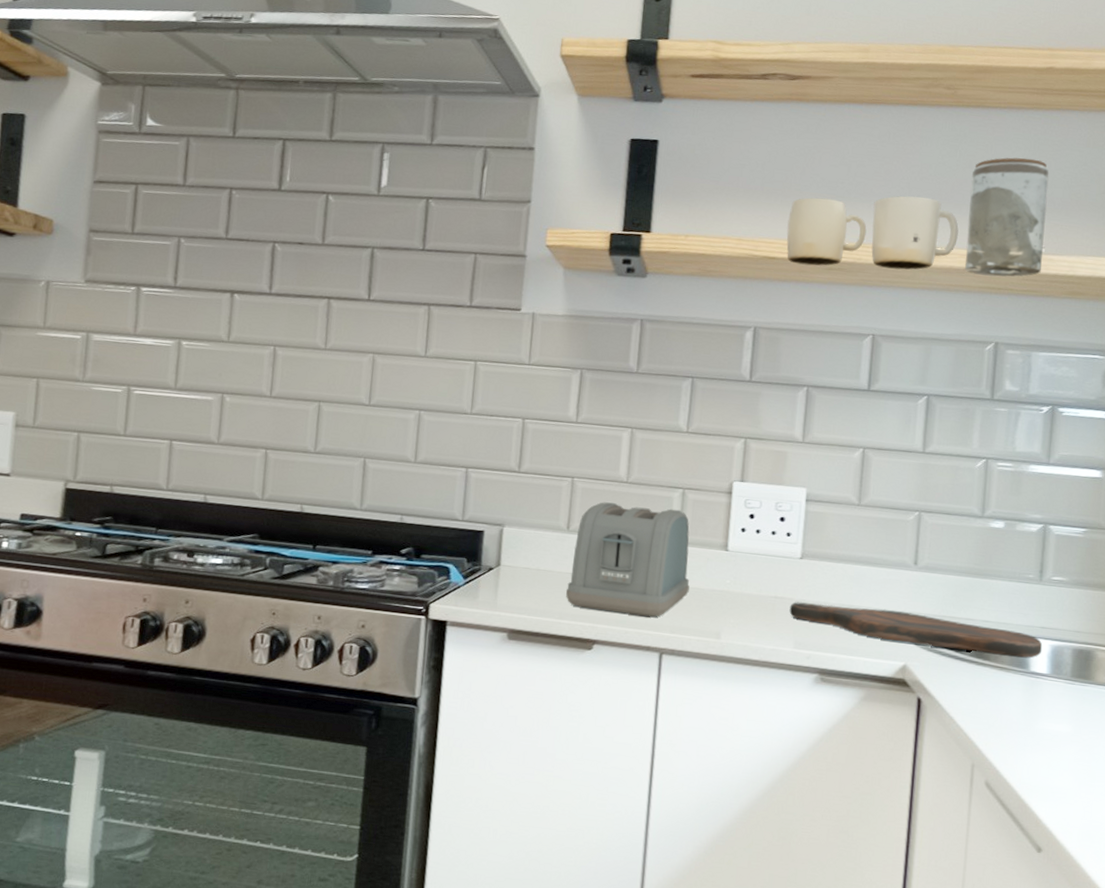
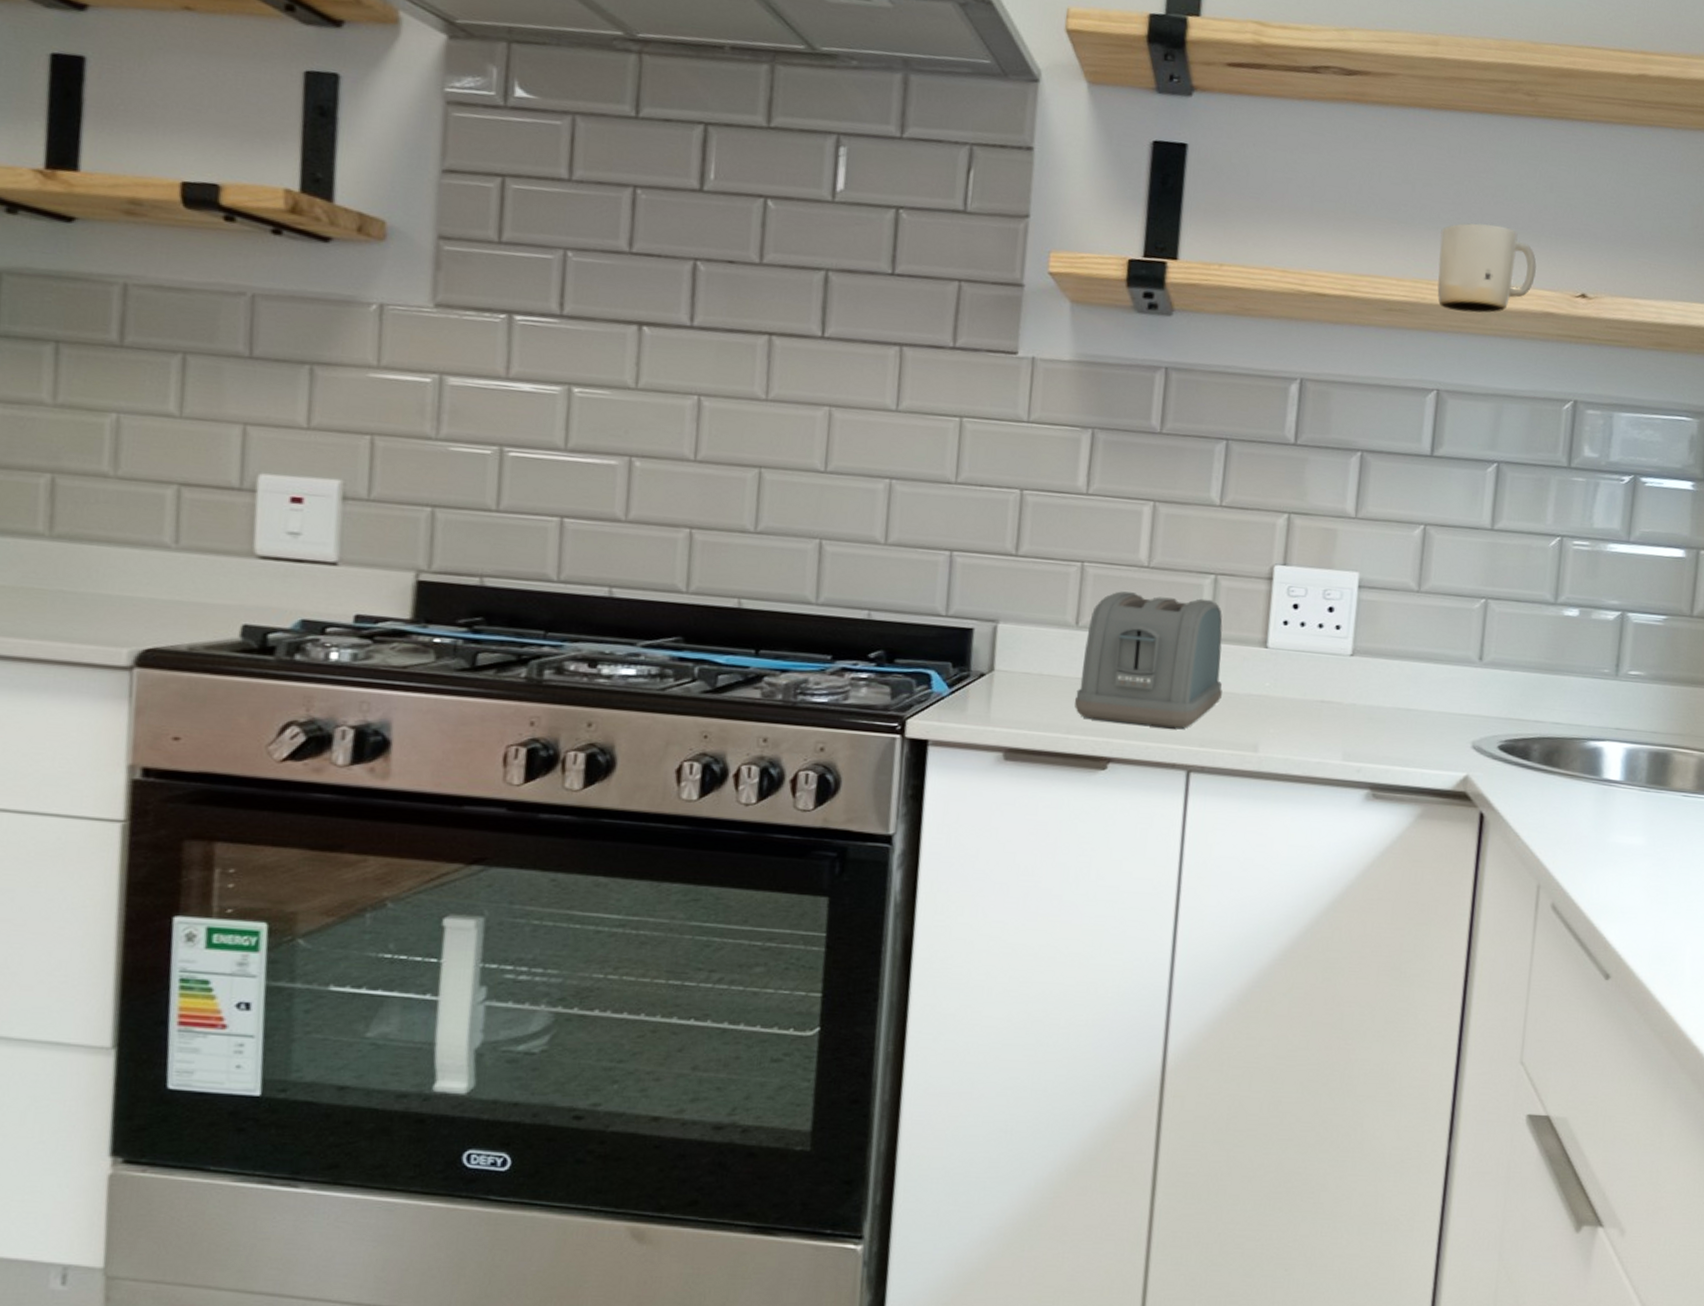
mug: present [786,197,867,266] -> none [1339,222,1433,306]
cutting board: present [789,602,1043,659] -> none [1337,706,1617,764]
jar: present [964,157,1049,277] -> none [1542,181,1638,324]

